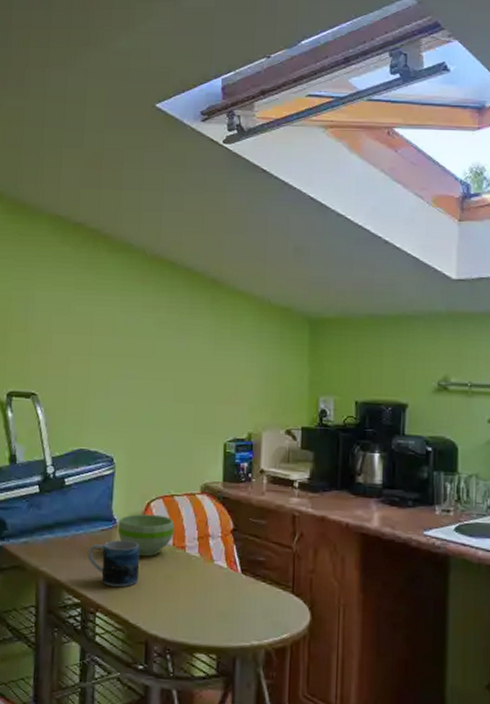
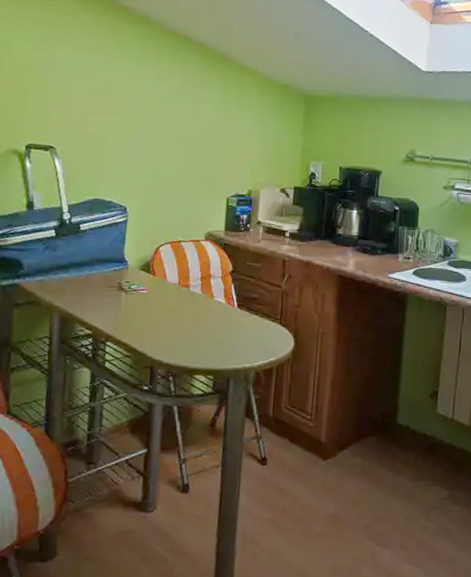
mug: present [88,540,140,588] -> none [100,279,148,320]
bowl: present [117,513,175,557] -> none [128,256,181,294]

